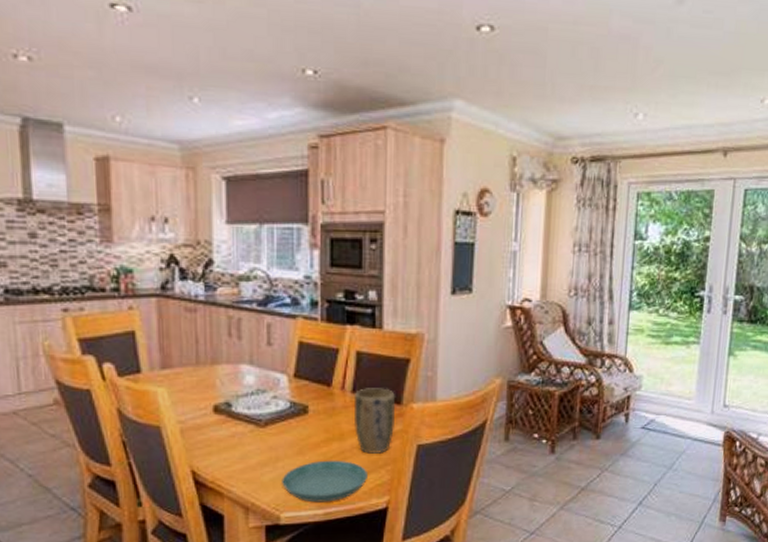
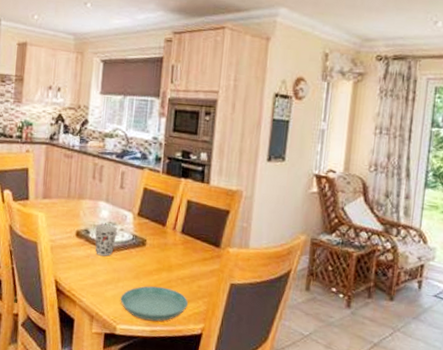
cup: none [237,394,270,433] -> present [94,225,118,256]
plant pot: present [353,388,396,454] -> none [180,231,216,287]

